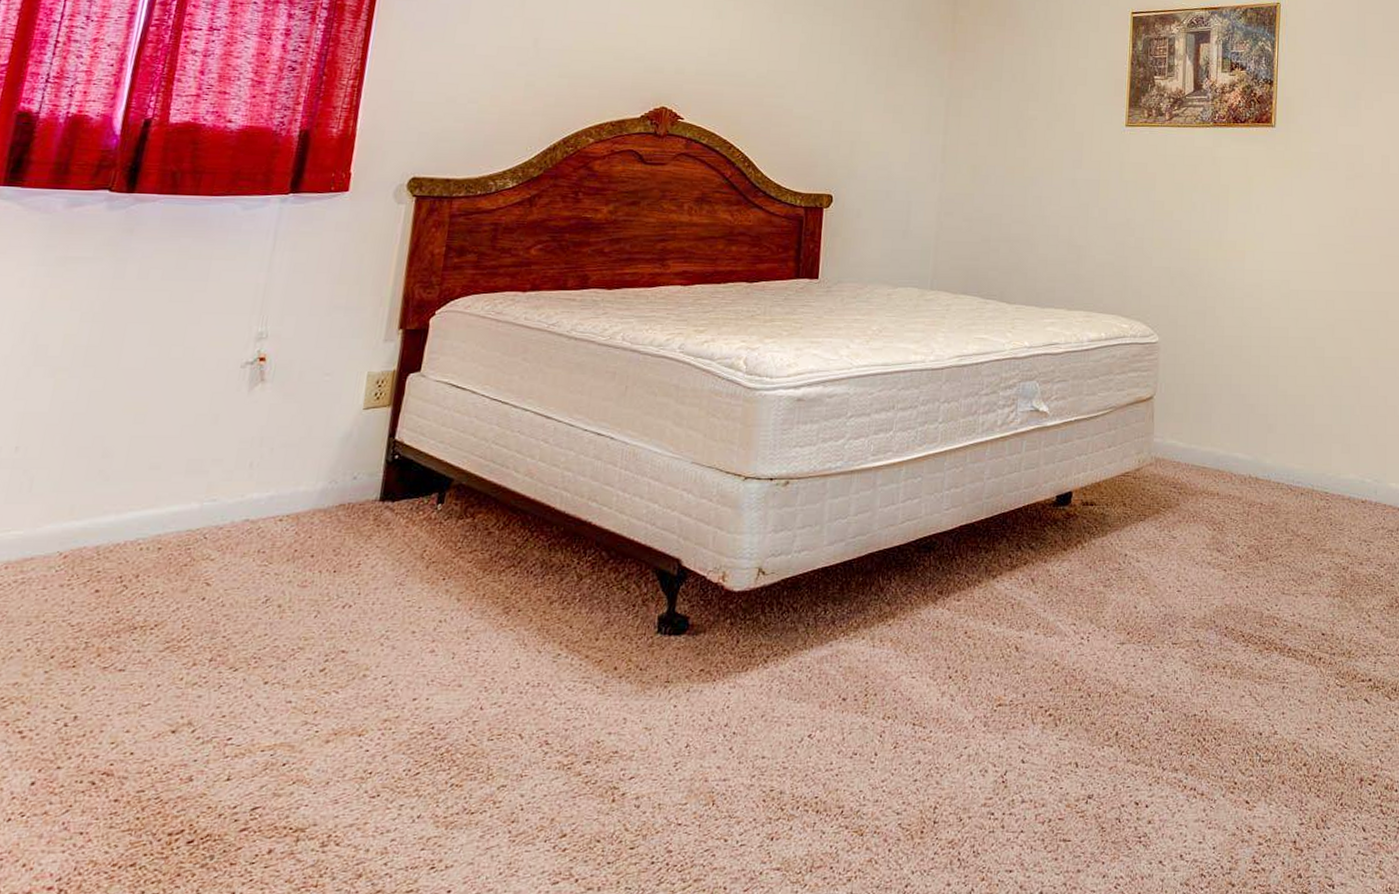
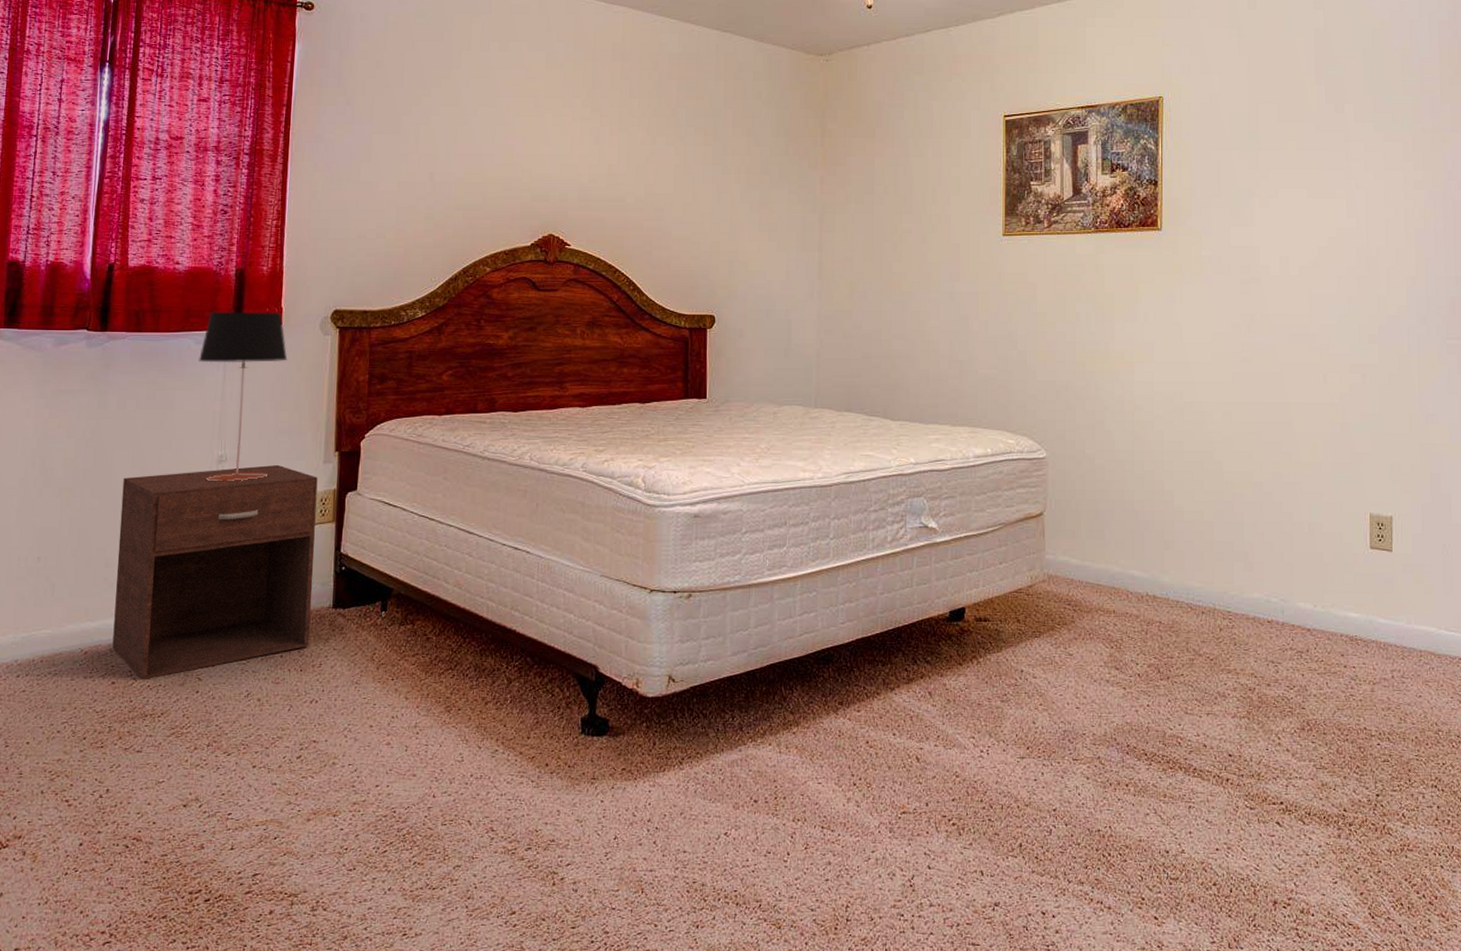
nightstand: none [100,342,376,587] -> present [112,464,318,681]
table lamp: none [240,174,352,362] -> present [198,311,288,482]

